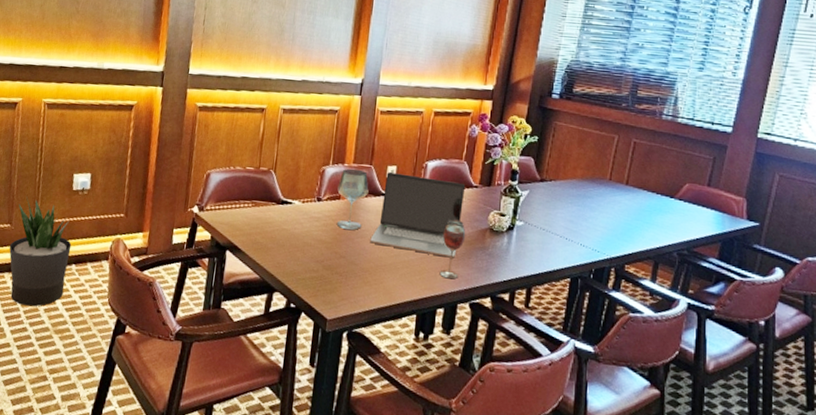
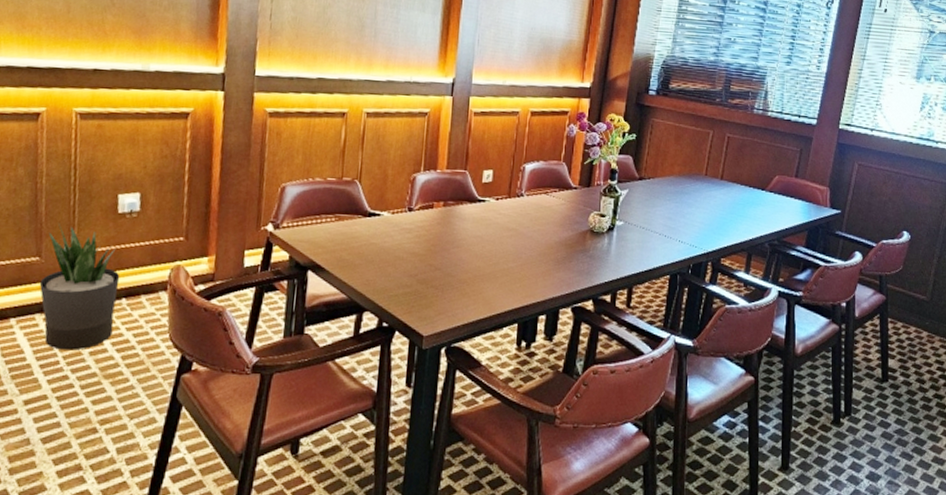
wine glass: present [336,168,369,230] -> none [430,174,464,240]
laptop: present [370,172,466,258] -> none [467,177,565,263]
wineglass: present [439,219,466,279] -> none [540,222,566,285]

